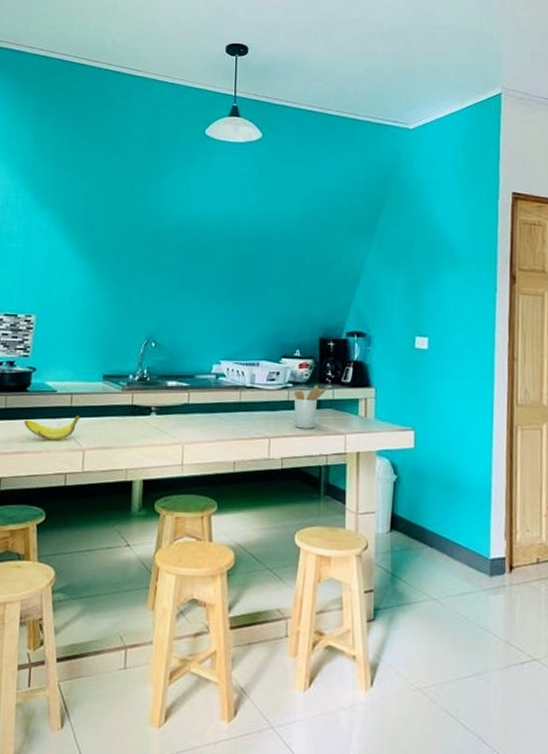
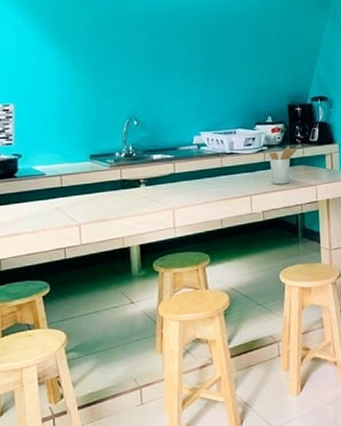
banana: present [24,416,79,441] -> none [16,195,71,220]

